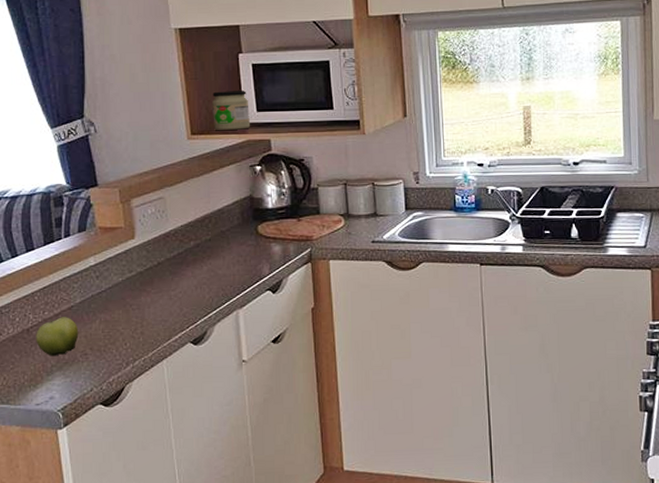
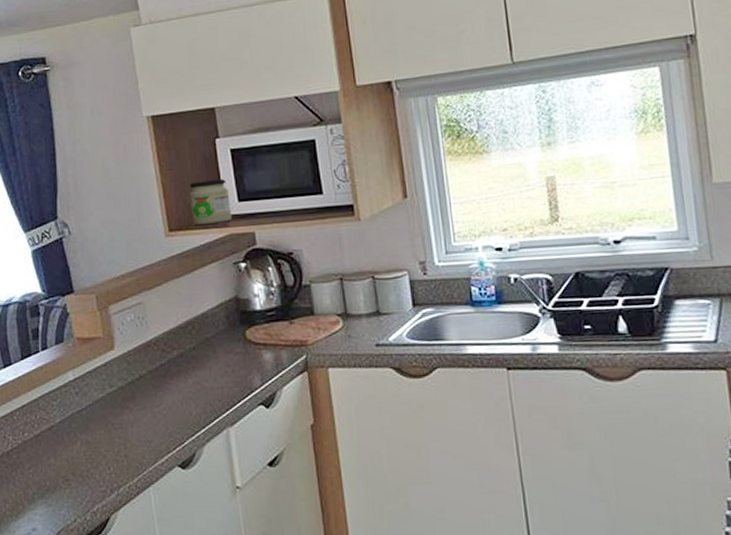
fruit: present [36,317,79,356] -> none [16,438,60,483]

